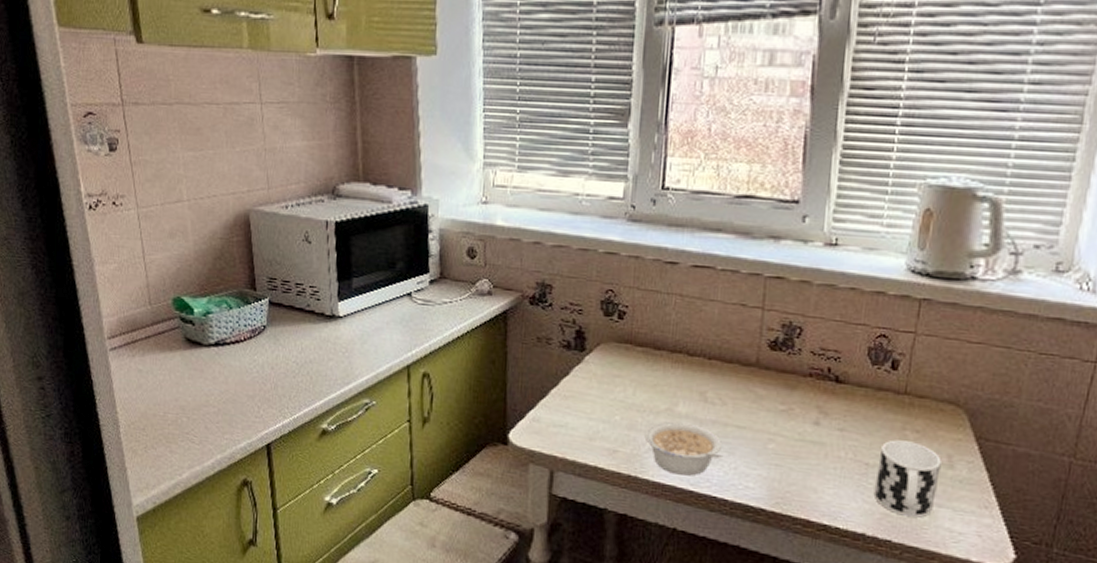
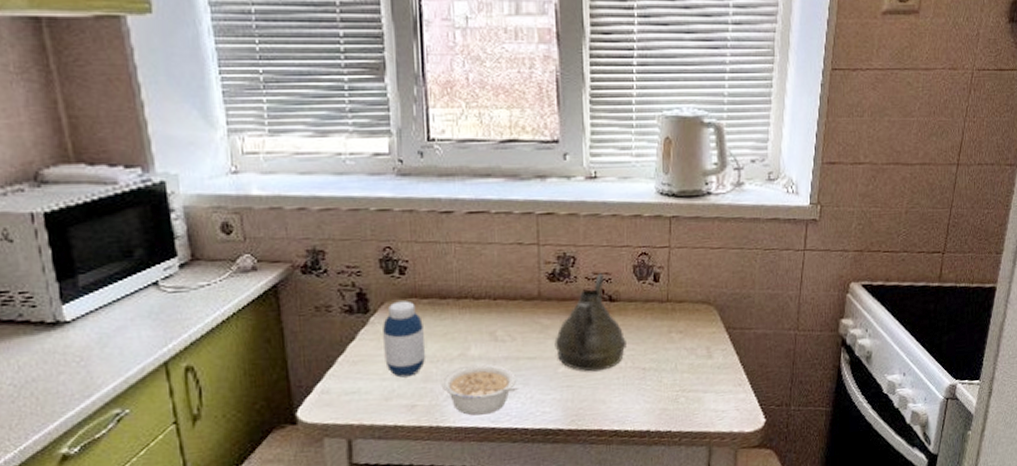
medicine bottle: none [594,344,635,422] -> present [383,300,426,378]
teapot: none [767,349,850,456] -> present [554,273,626,372]
cup: present [874,440,942,518] -> none [652,341,702,407]

